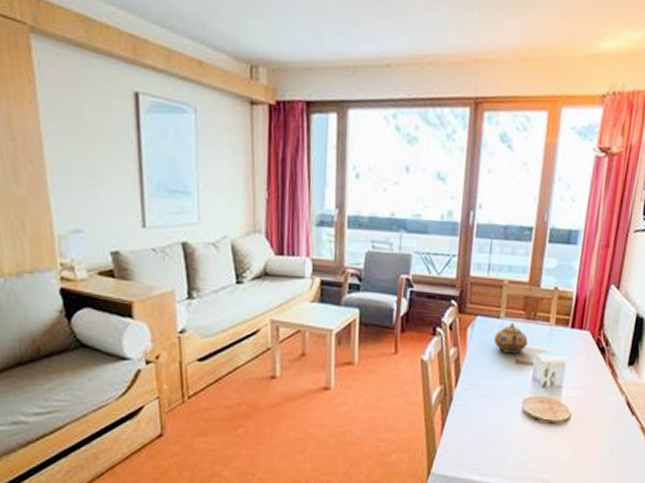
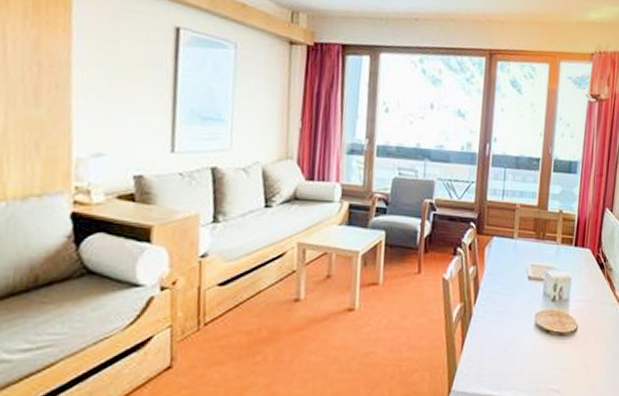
teapot: present [493,322,528,355] -> none [508,242,538,272]

